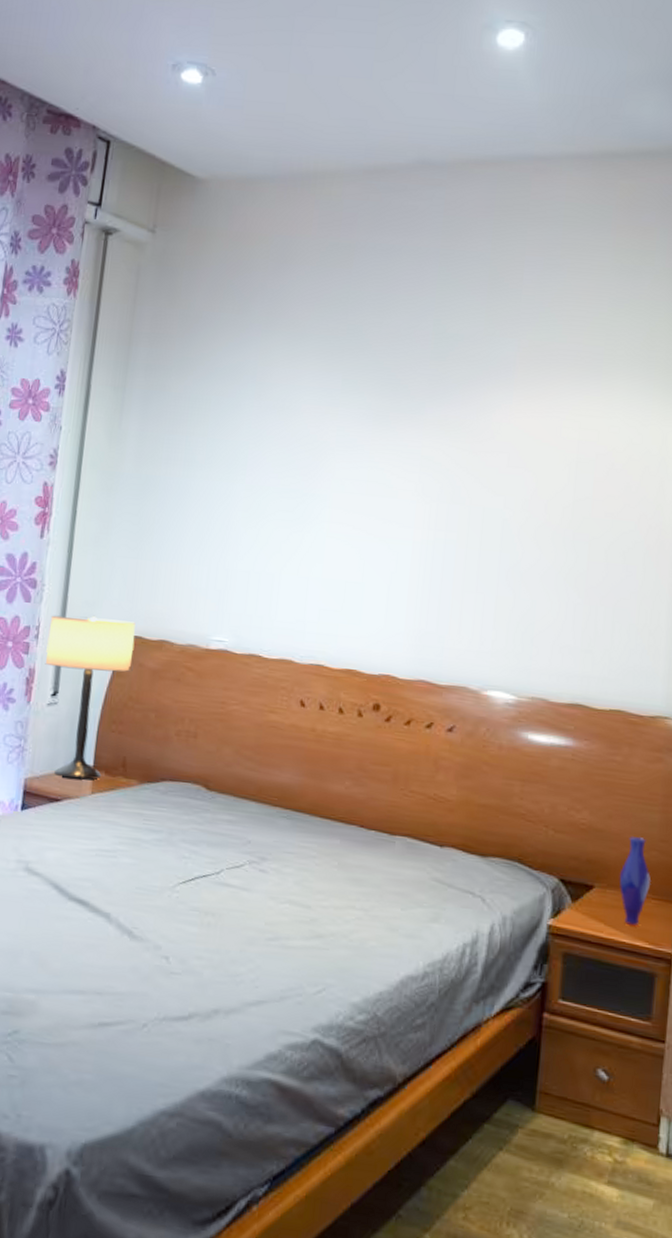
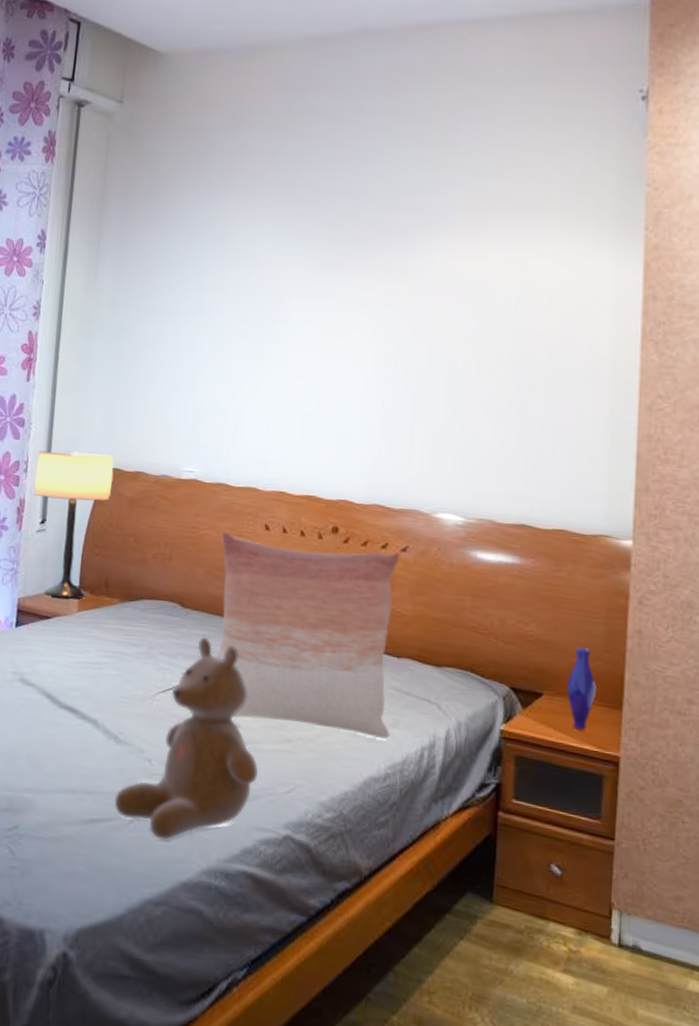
stuffed bear: none [126,821,287,1045] -> present [114,636,259,840]
pillow: none [244,708,446,935] -> present [217,532,400,739]

